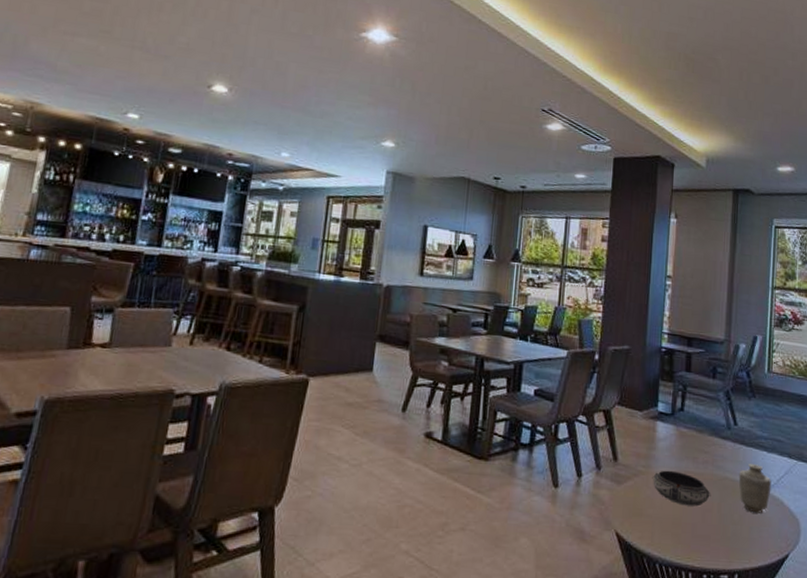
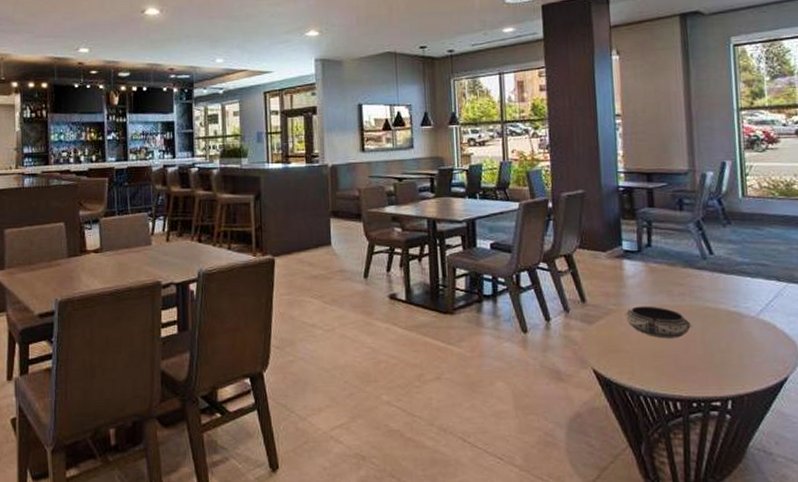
vase: present [738,464,772,513] -> none [720,291,760,339]

